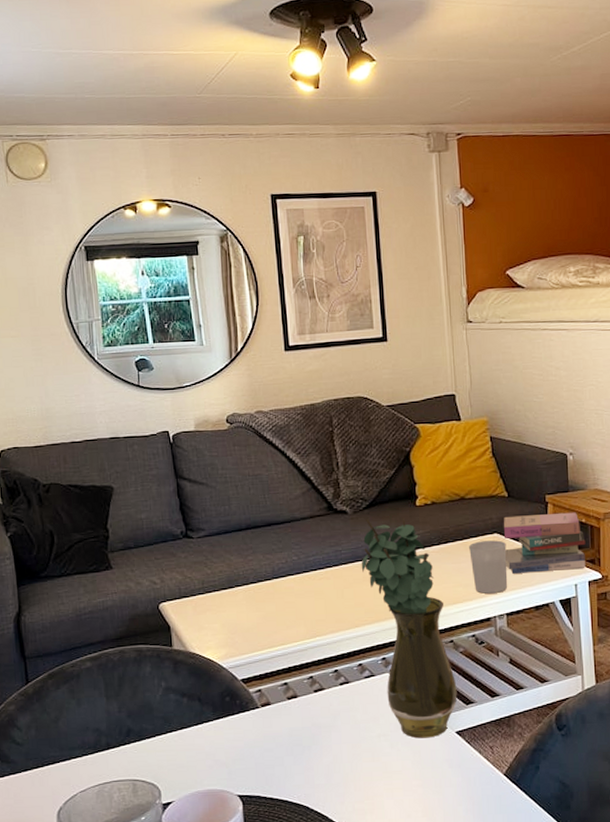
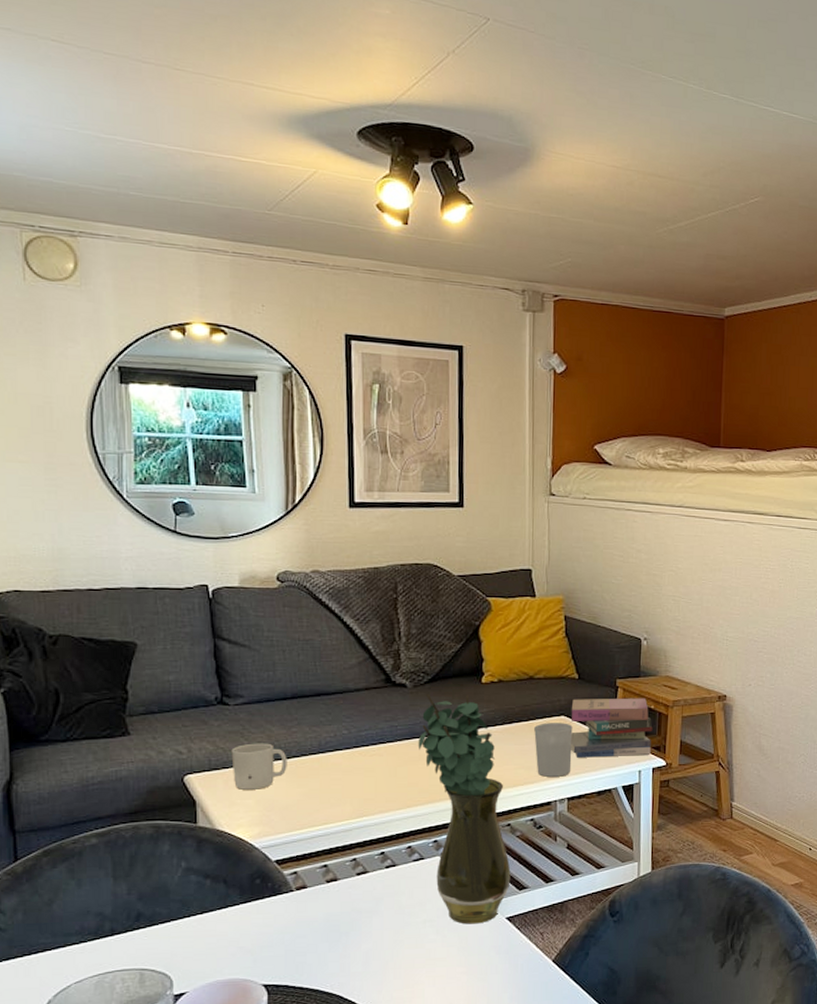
mug: none [197,571,246,615] -> present [231,743,287,790]

